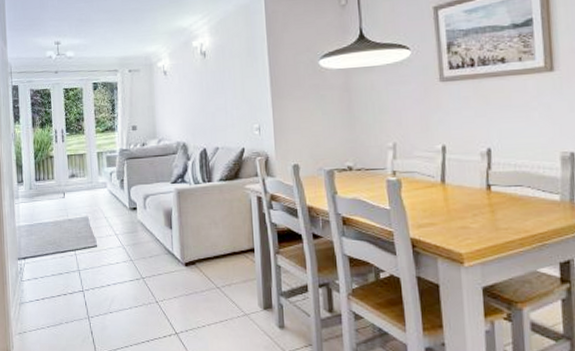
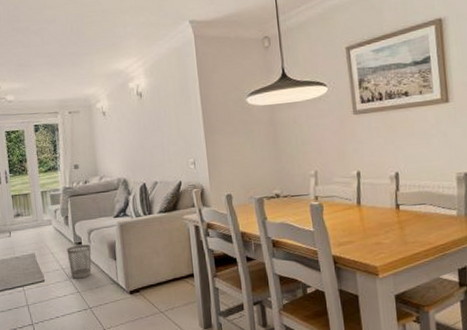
wastebasket: none [121,210,146,246] -> present [67,244,92,279]

